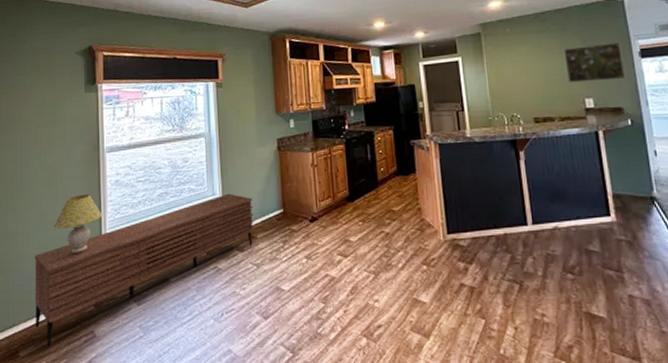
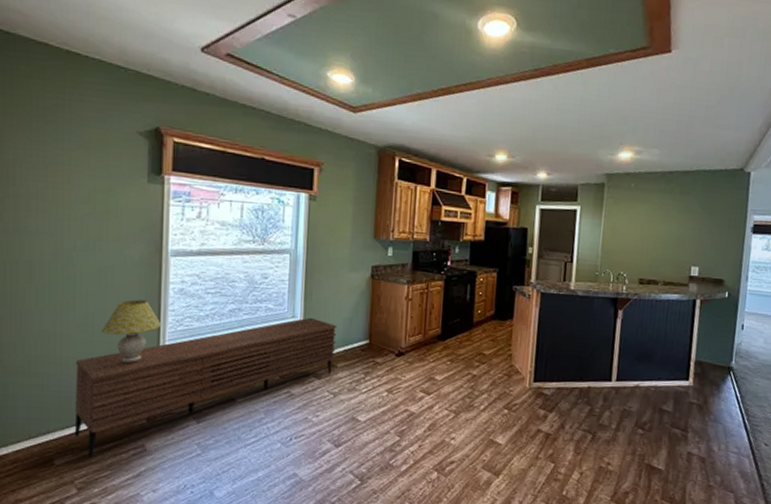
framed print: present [563,42,626,83] -> none [680,212,737,253]

